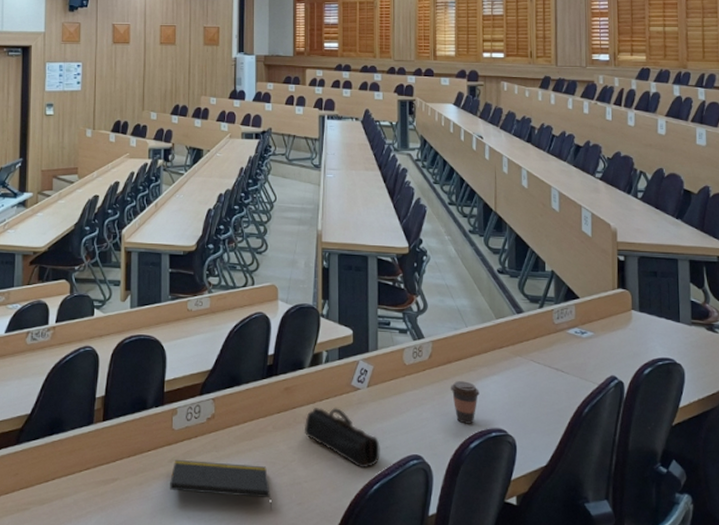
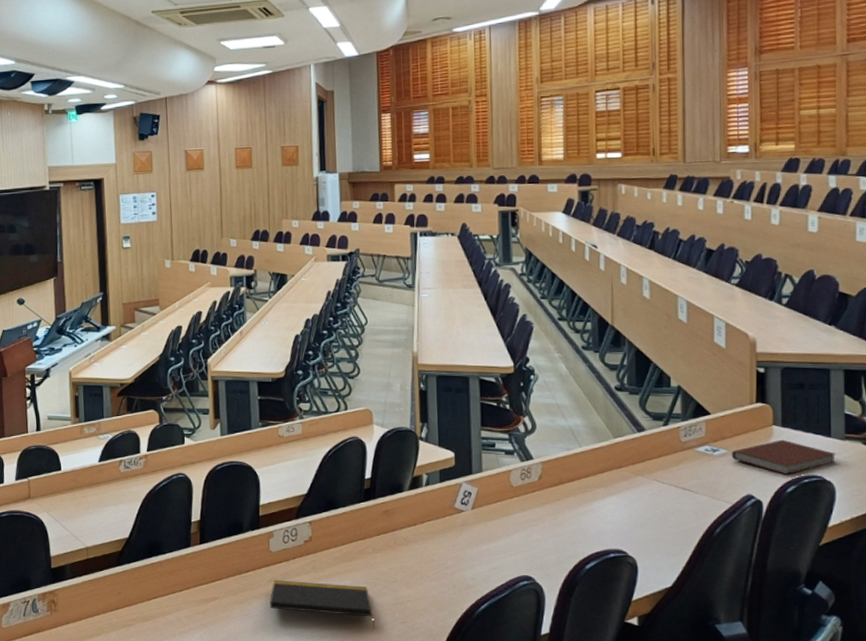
pencil case: present [304,407,380,469] -> none [405,529,487,589]
coffee cup: present [450,381,480,424] -> none [562,502,596,545]
book: none [597,323,684,357] -> present [731,439,836,475]

